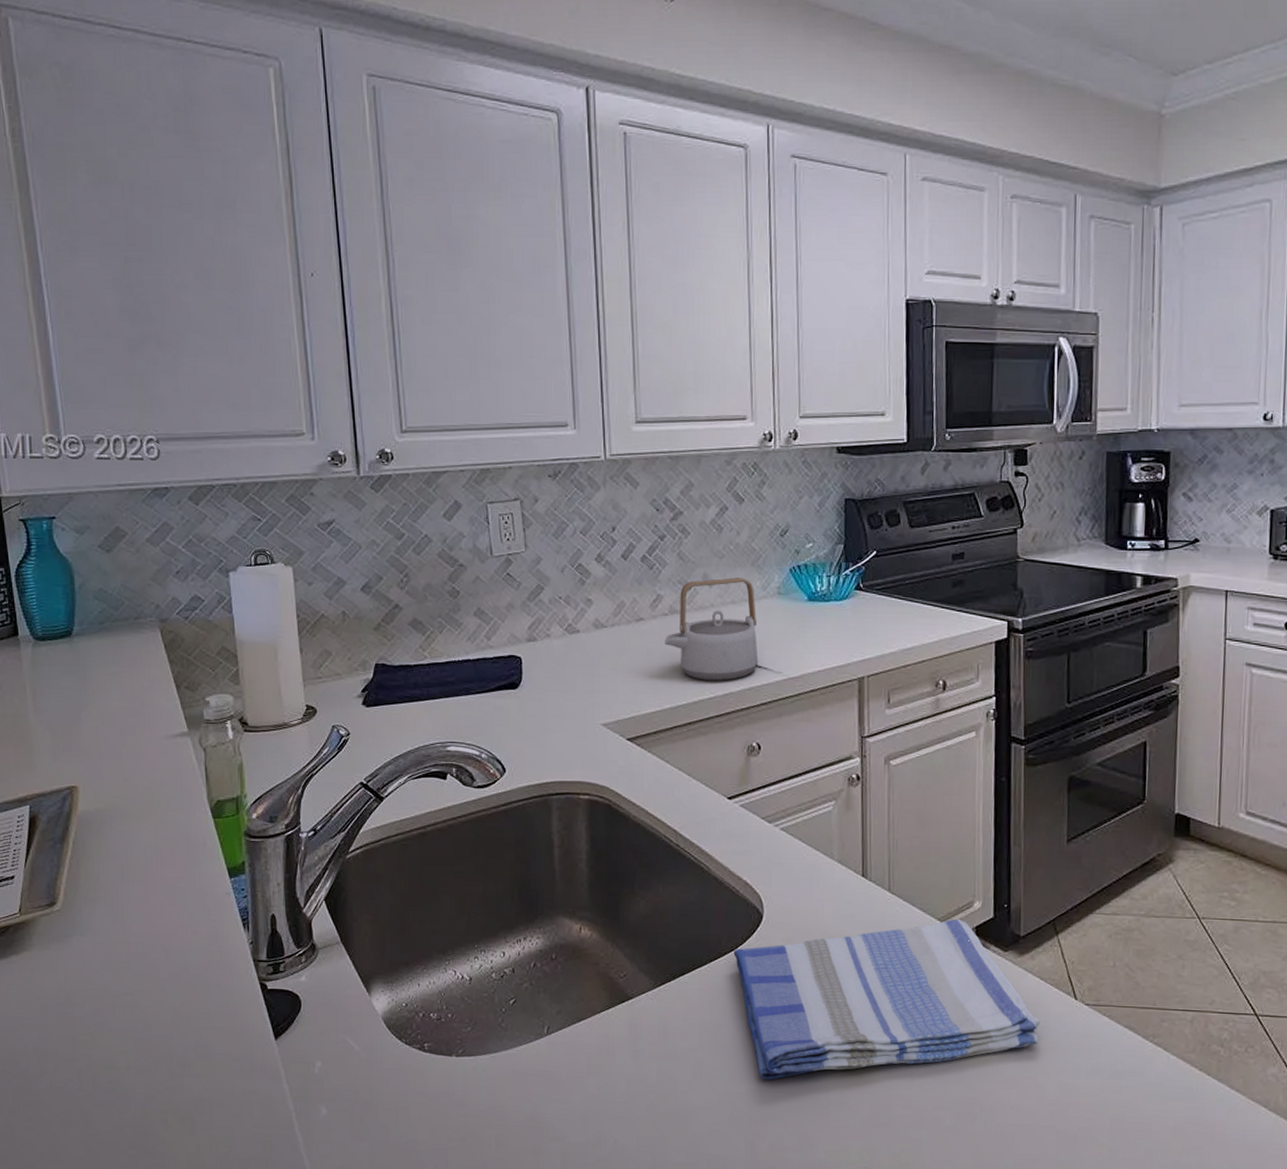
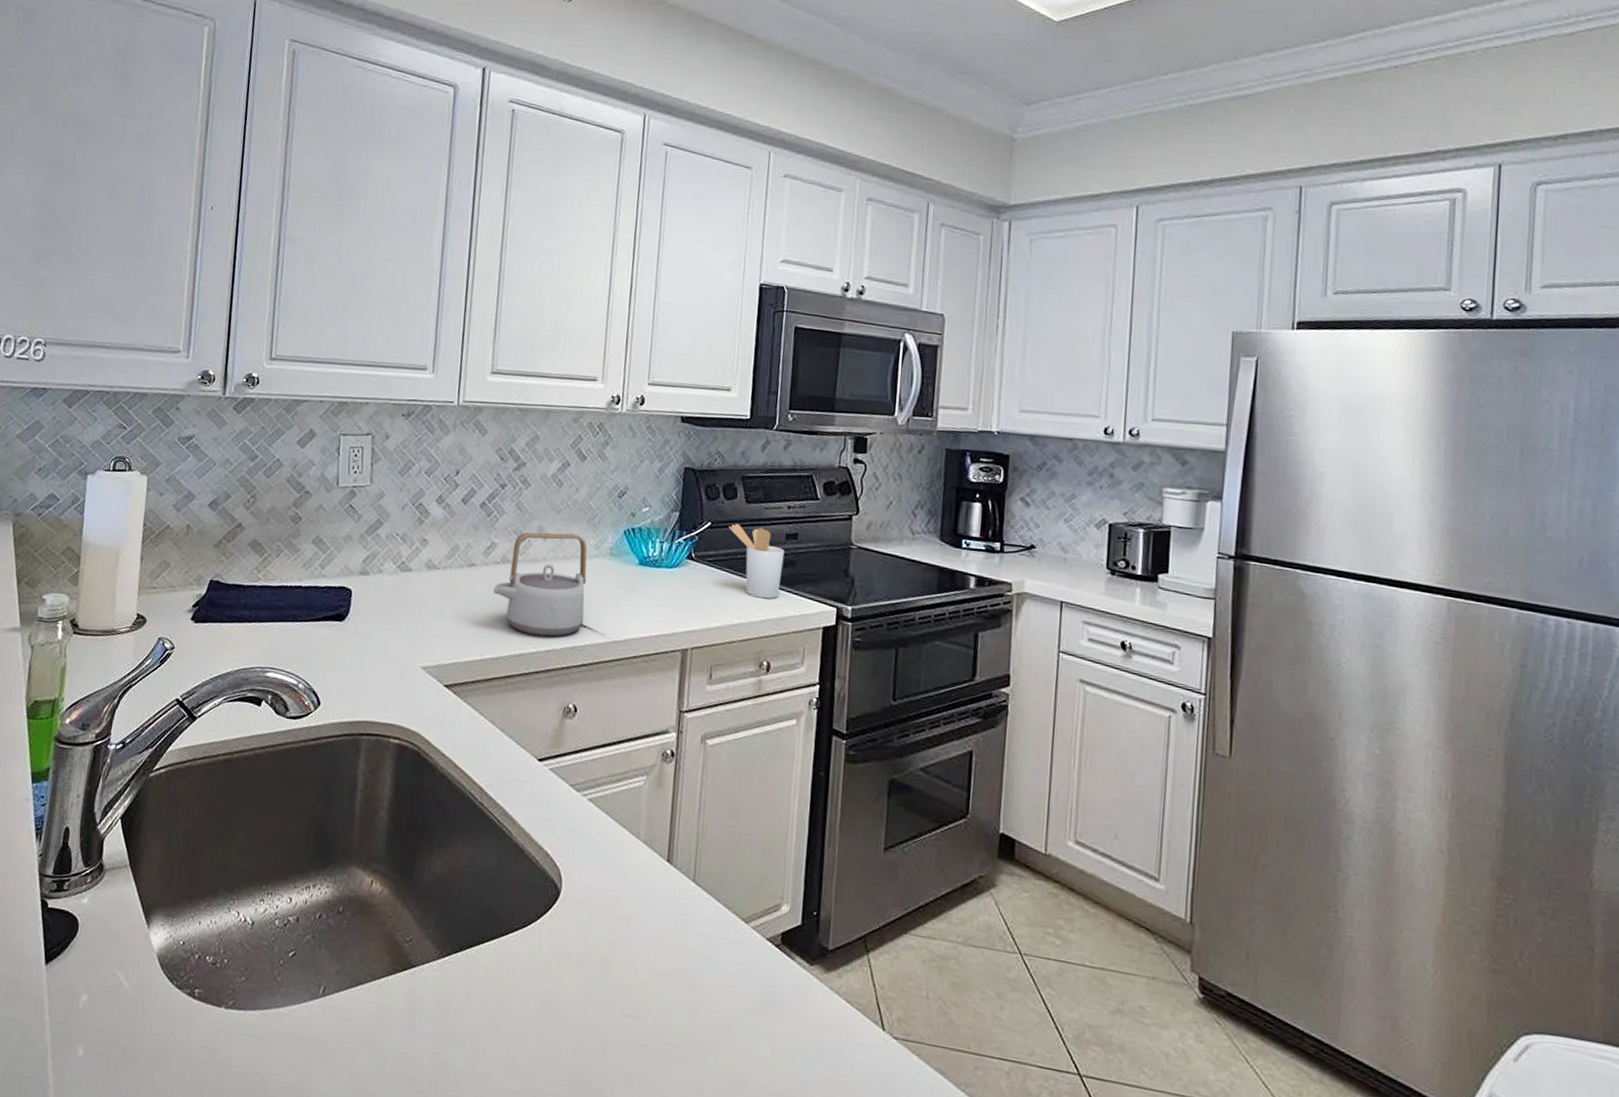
dish towel: present [733,919,1040,1079] -> none [525,921,844,1084]
utensil holder: none [894,549,952,620] -> present [729,523,785,599]

